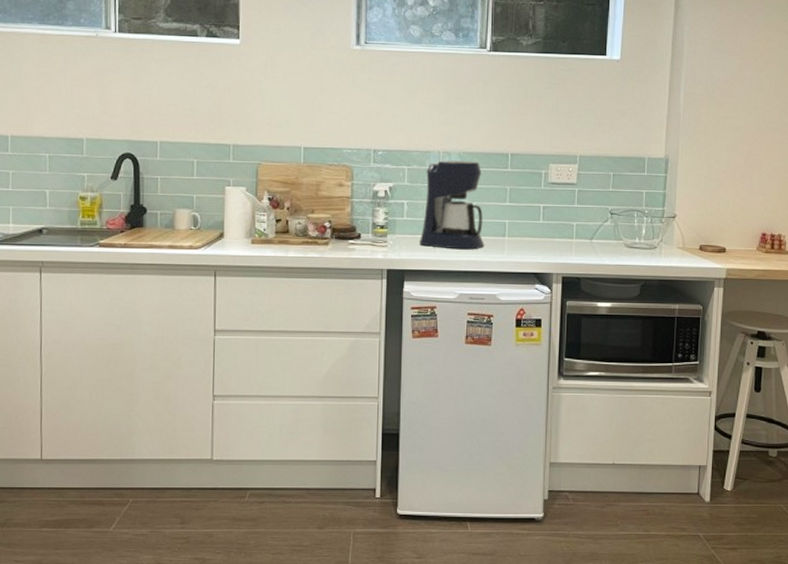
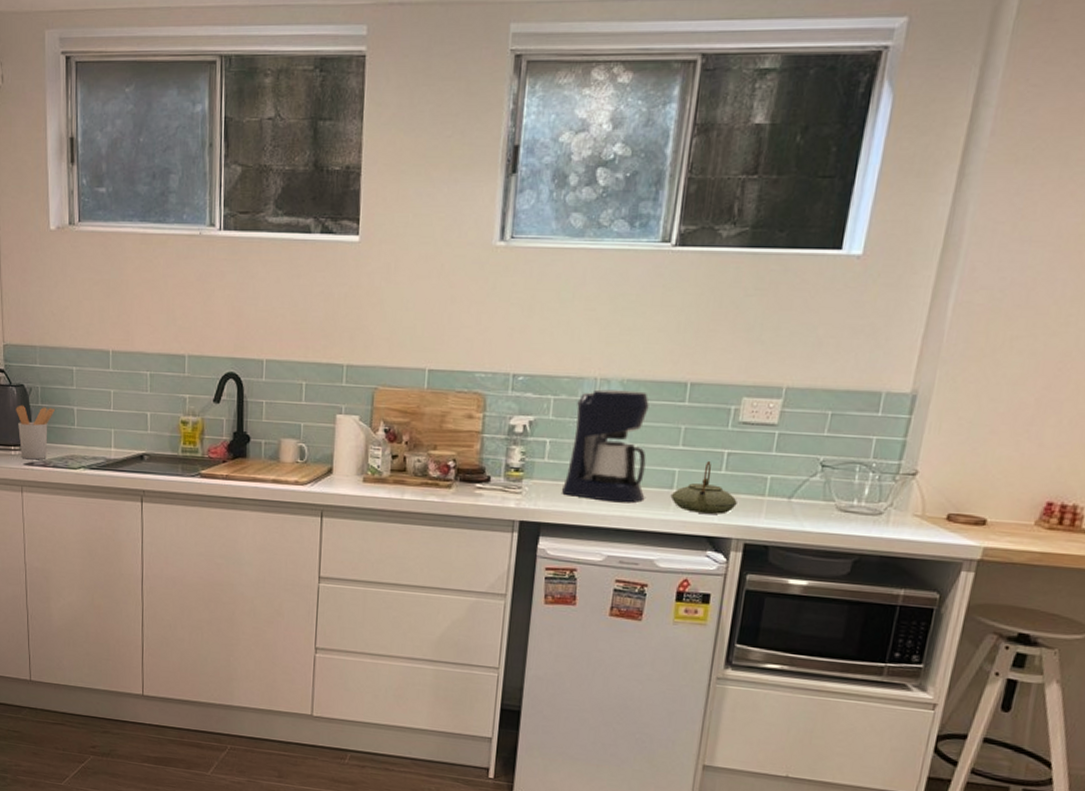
teapot: none [504,214,554,255] -> present [670,461,737,515]

